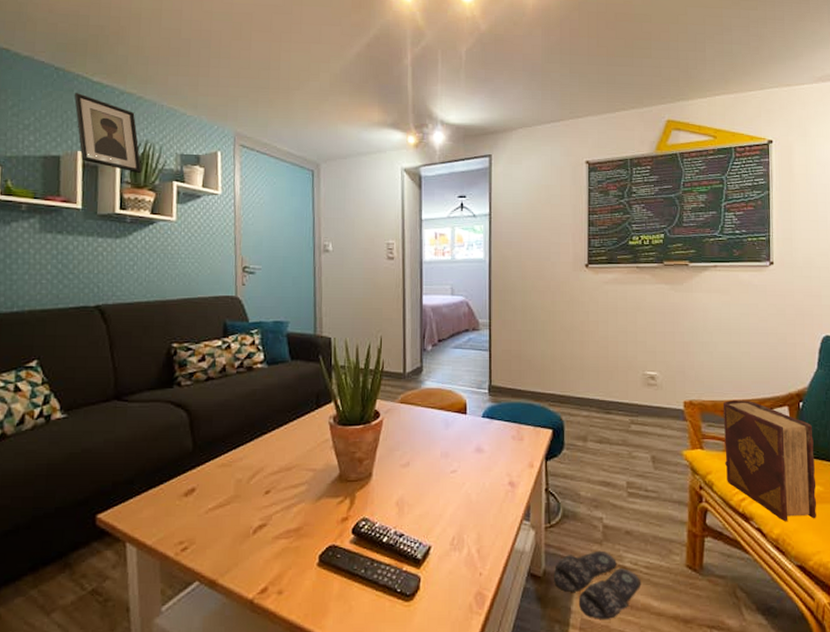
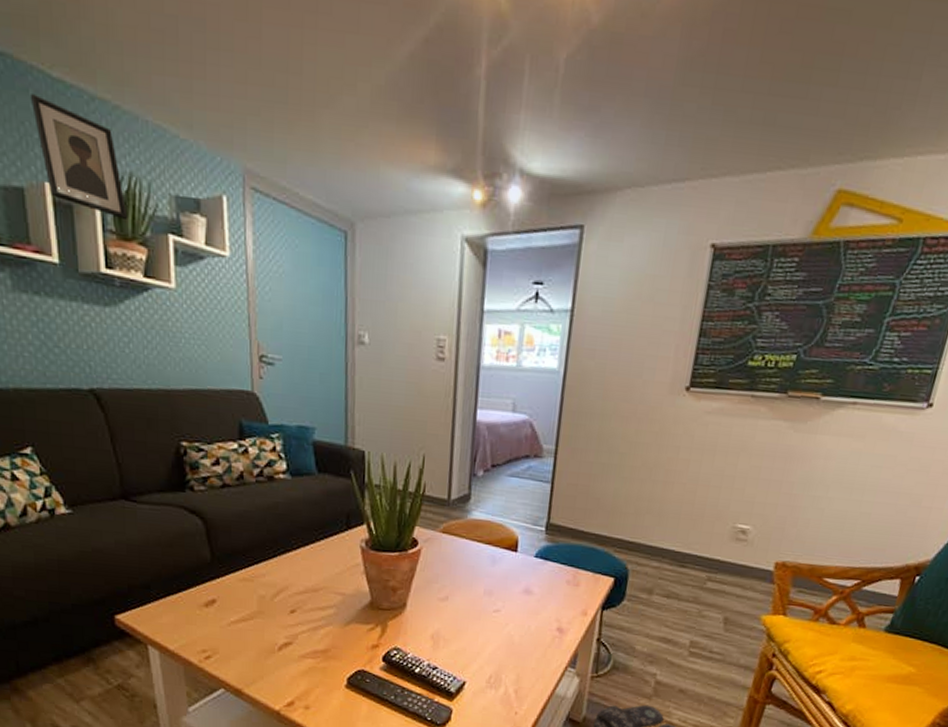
diary: present [722,399,817,522] -> none [805,565,923,700]

